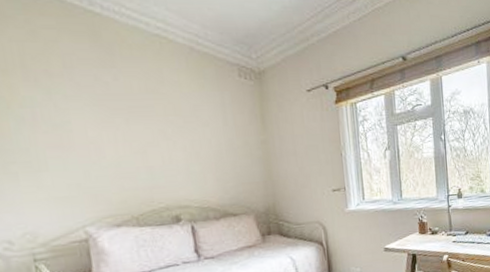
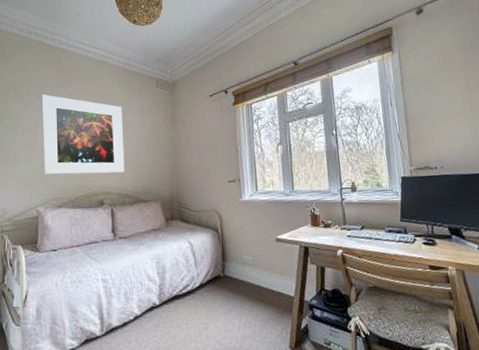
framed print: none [70,77,206,186] -> present [42,94,125,175]

